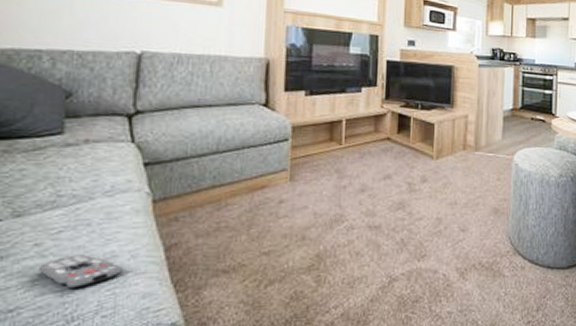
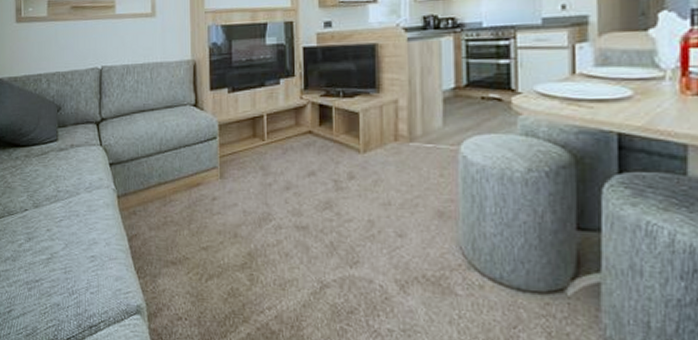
remote control: present [38,254,124,289] -> none [50,240,102,268]

